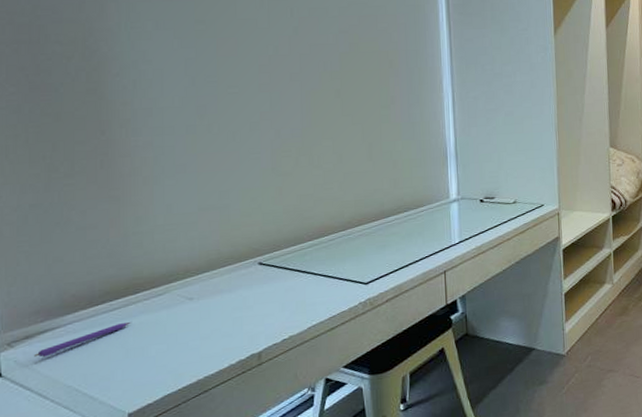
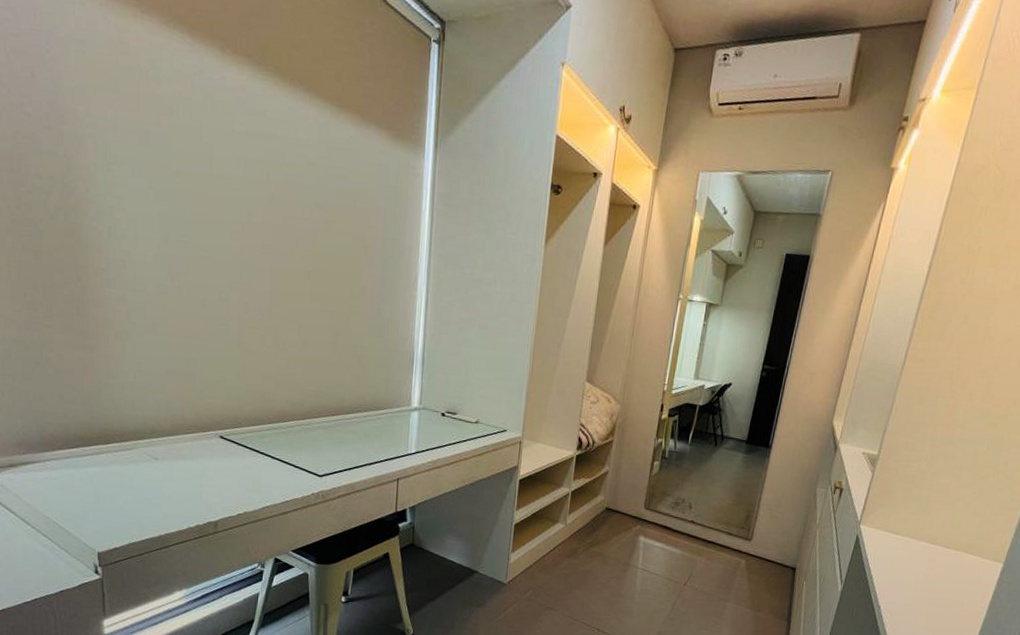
pen: present [34,321,131,357] -> none [18,469,102,487]

